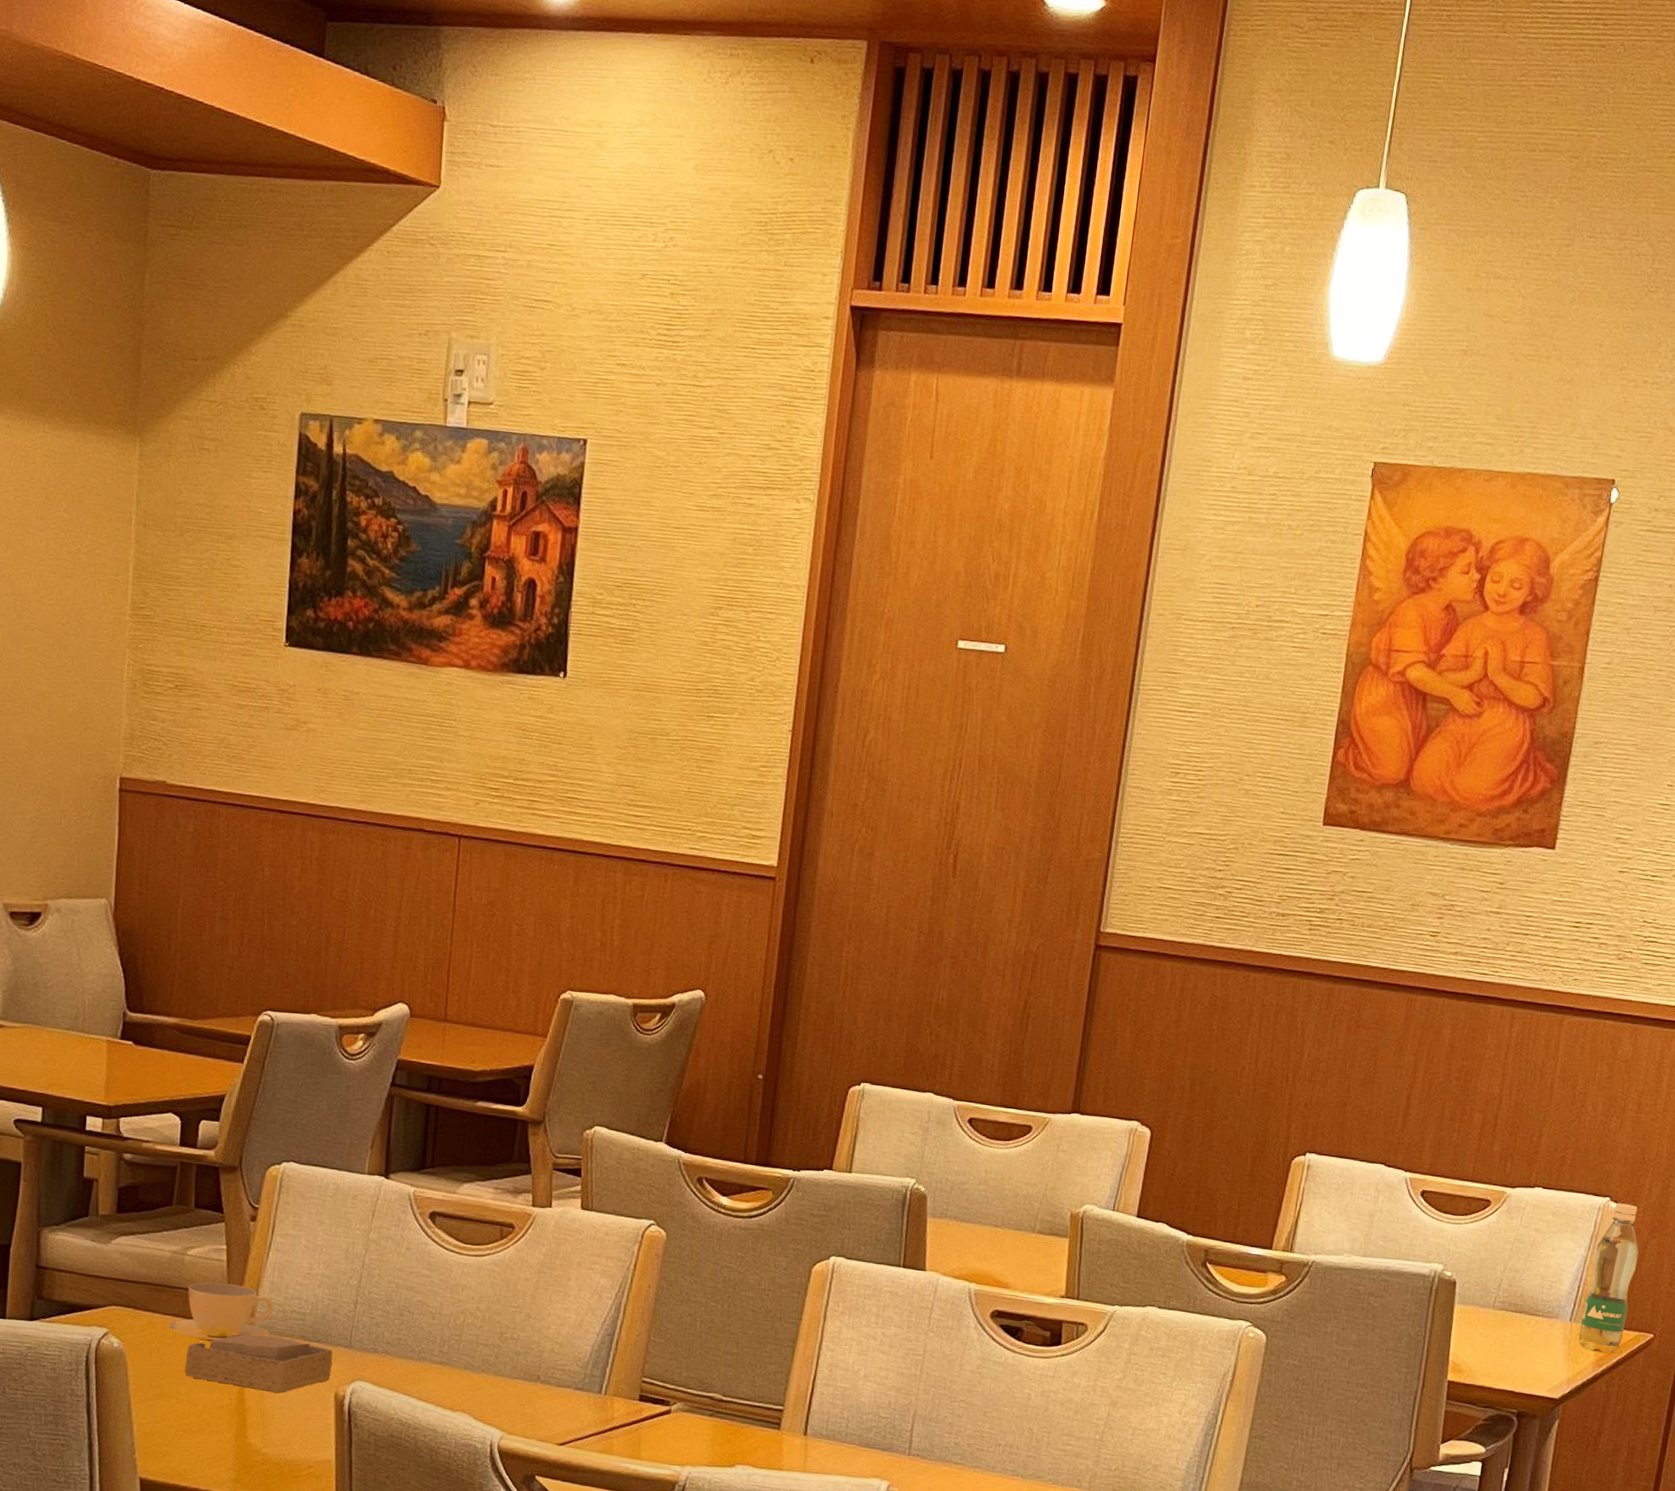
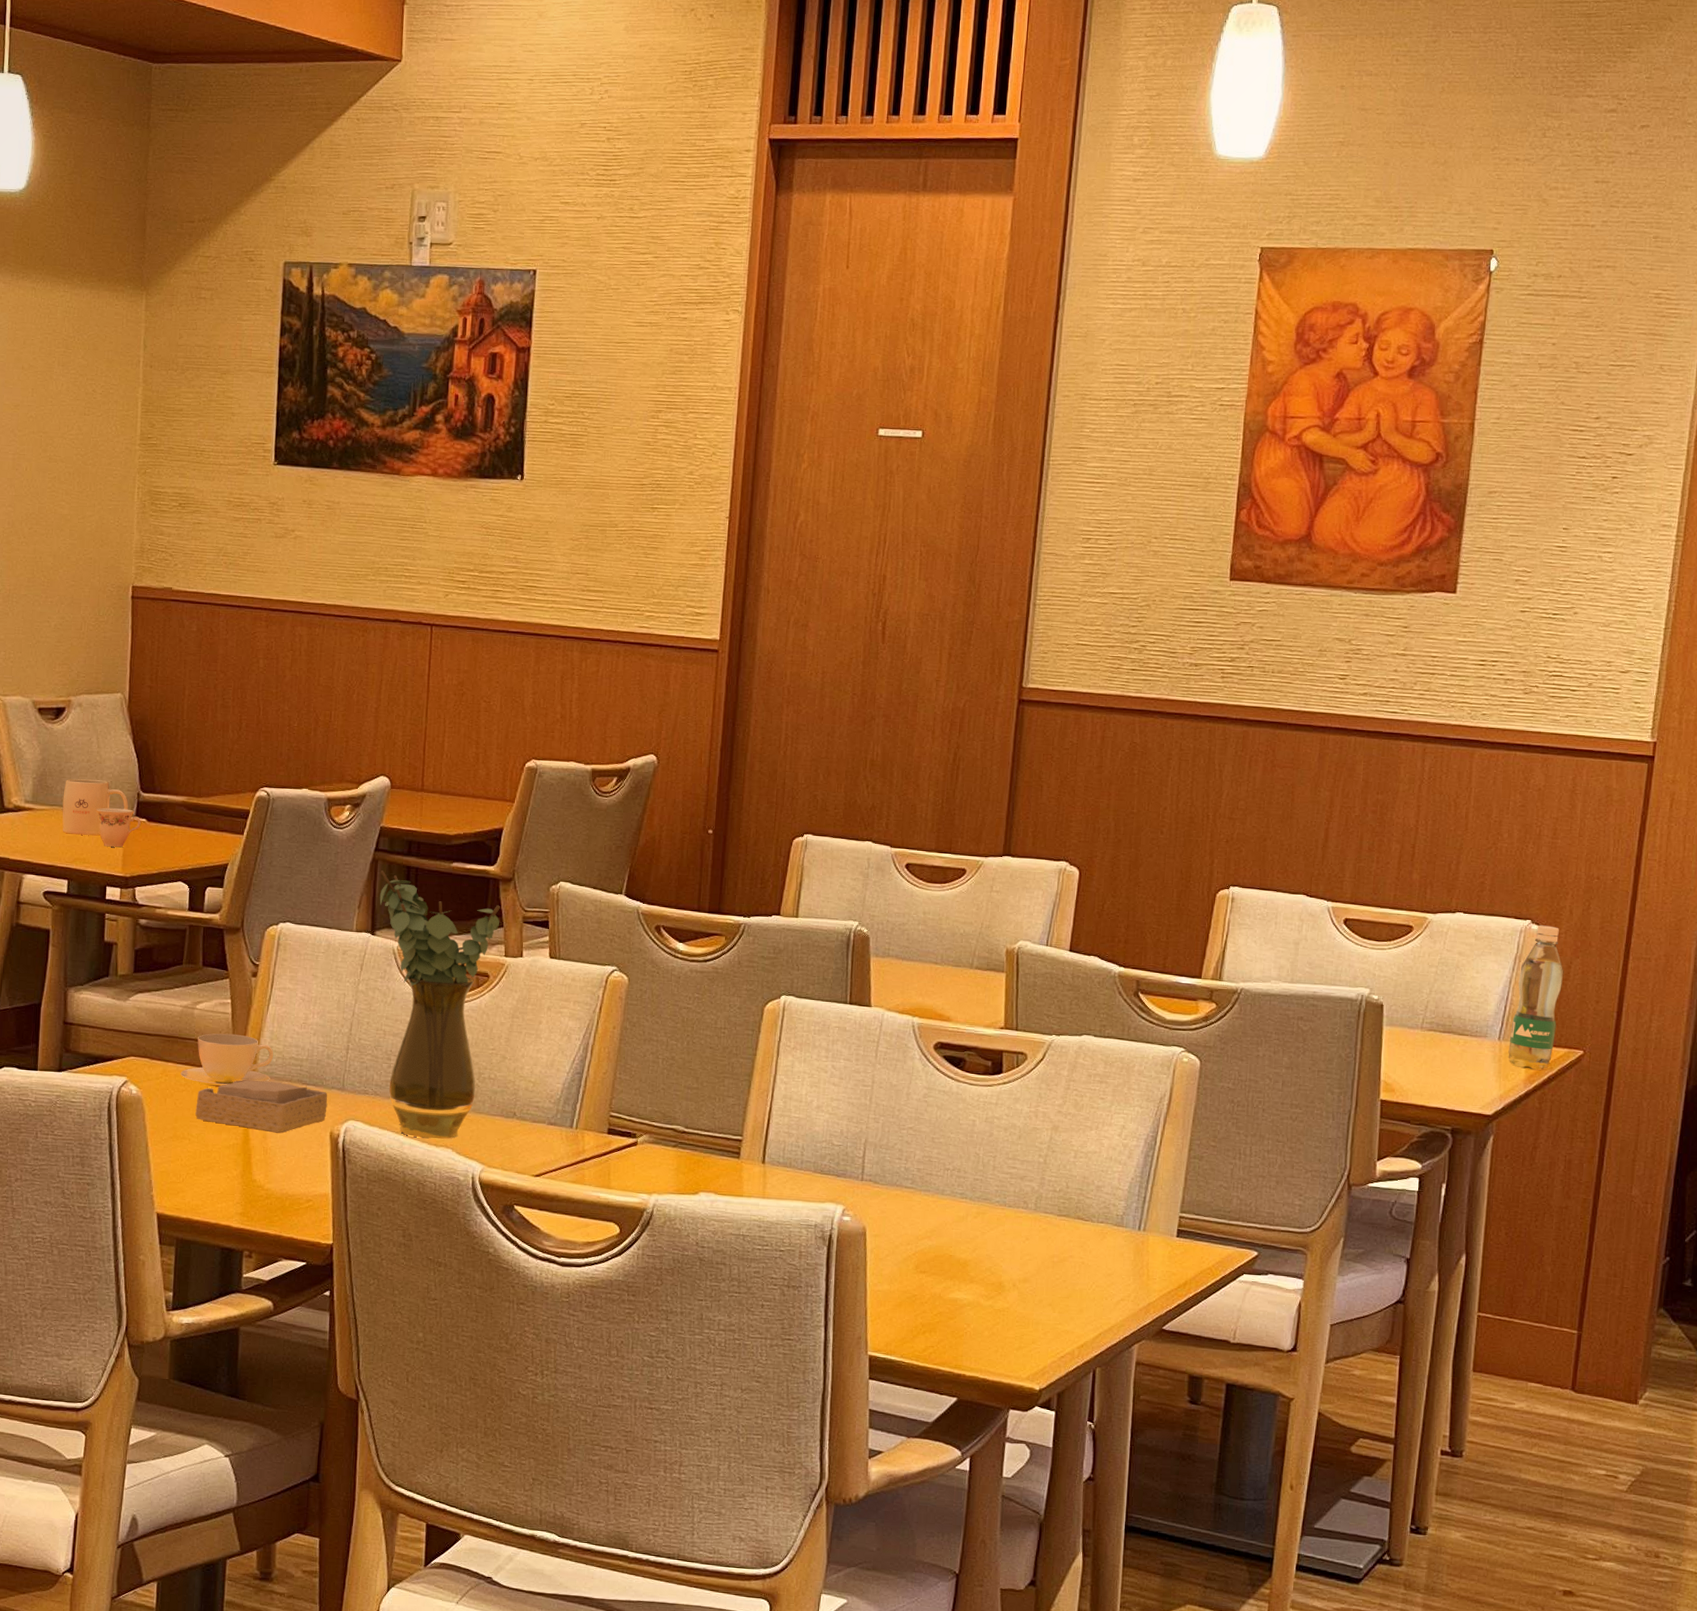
mug: none [36,993,113,1059] -> present [62,778,129,836]
teacup: none [75,1027,127,1073] -> present [96,807,141,848]
vase: none [394,1108,529,1403] -> present [379,870,500,1139]

